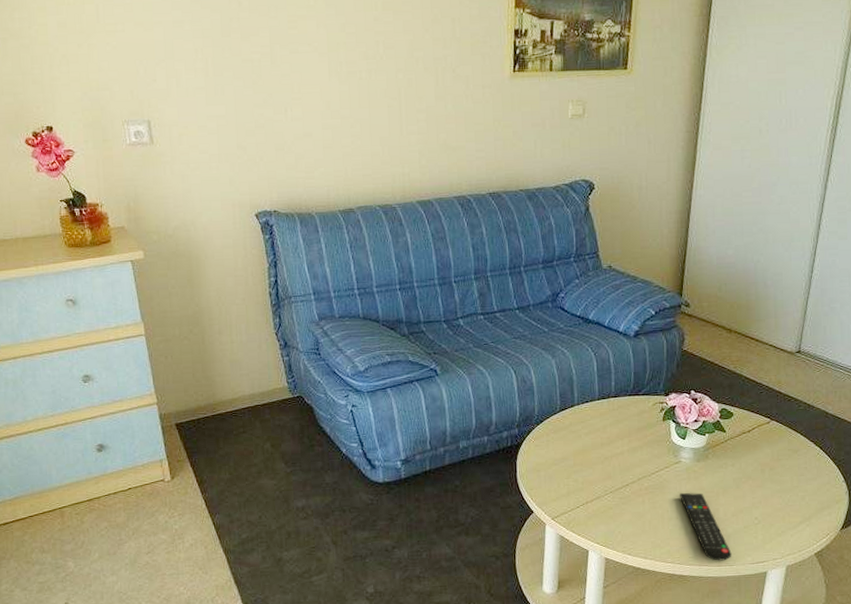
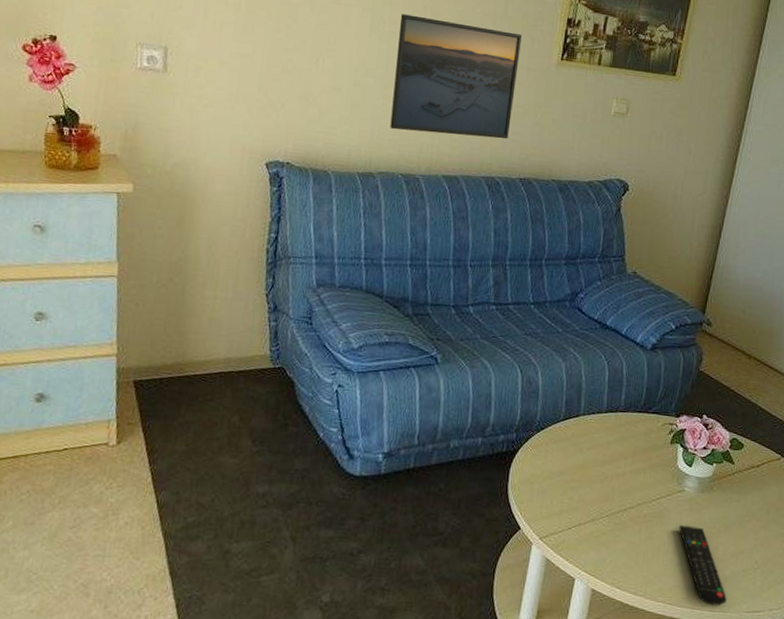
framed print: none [355,52,474,165] -> present [390,14,522,140]

